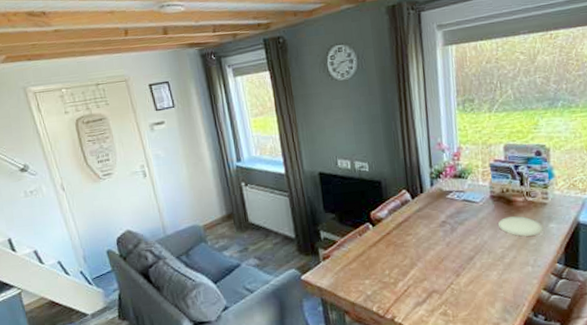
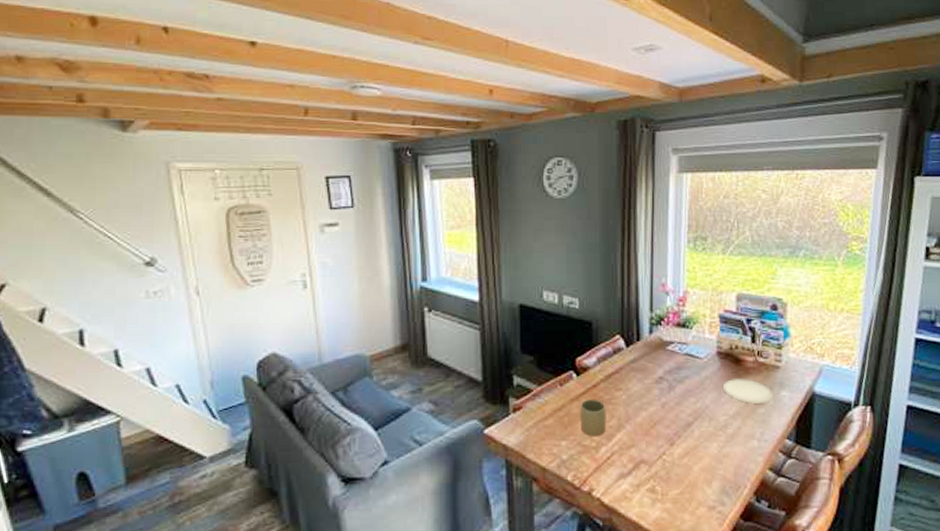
mug: none [378,244,402,275] -> present [580,398,607,437]

